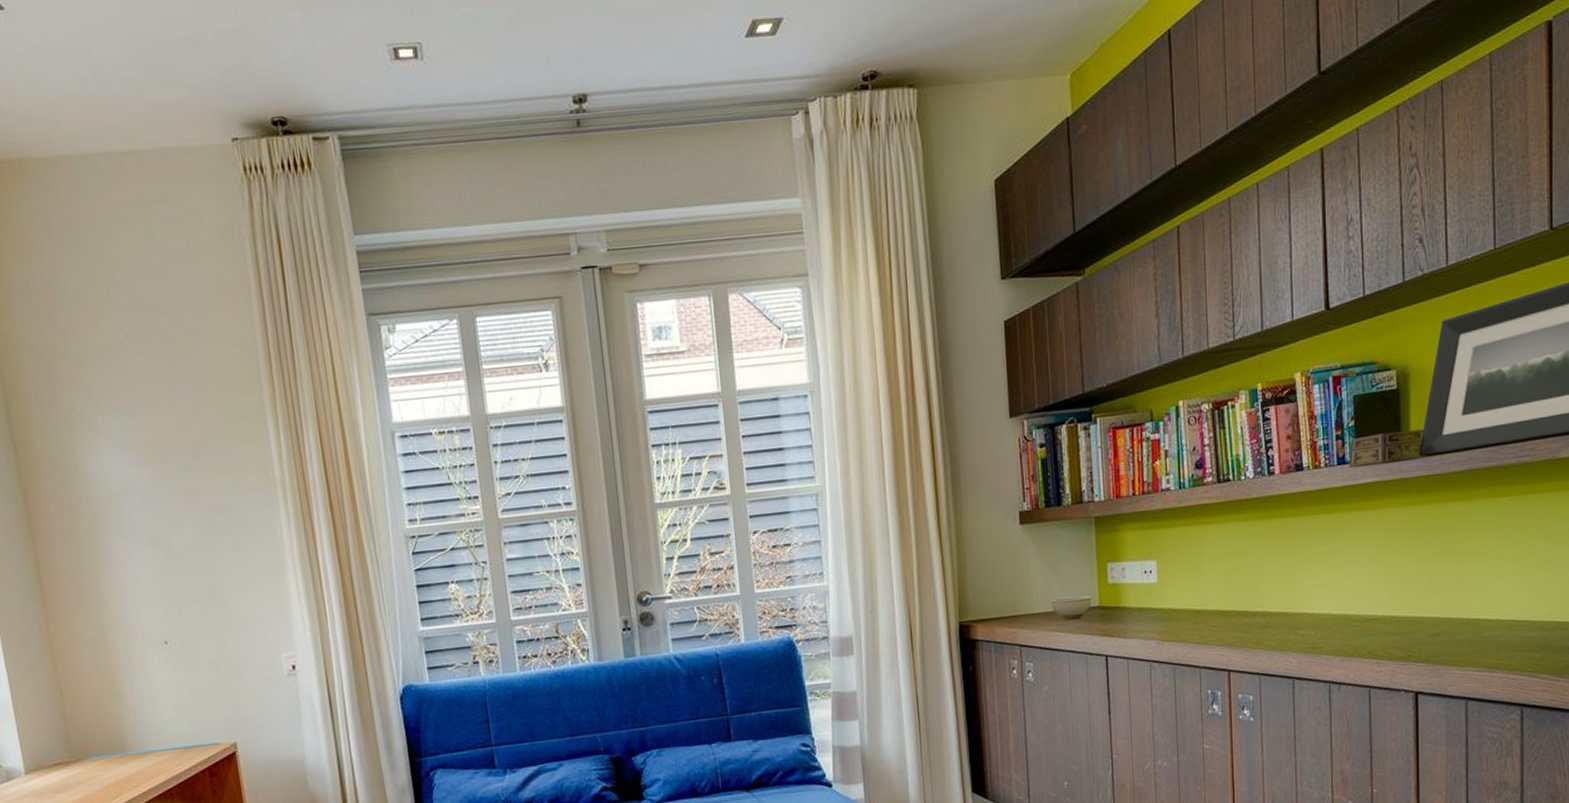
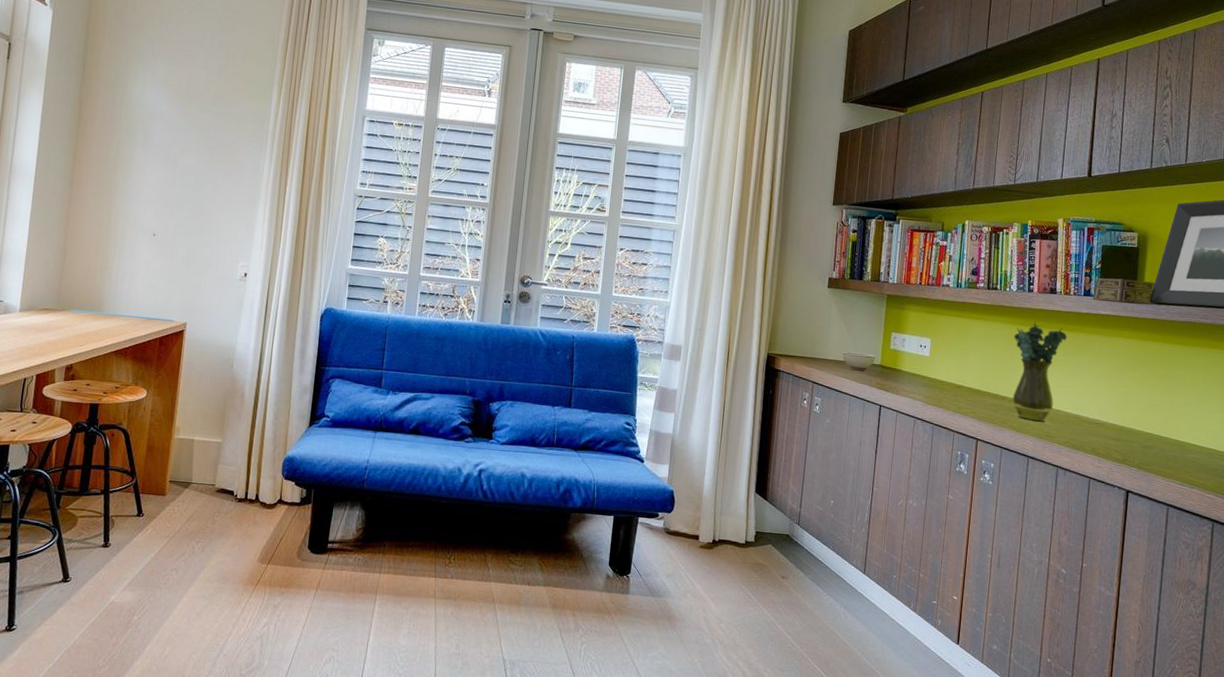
vase: none [1258,510,1323,634] -> present [1012,321,1067,422]

